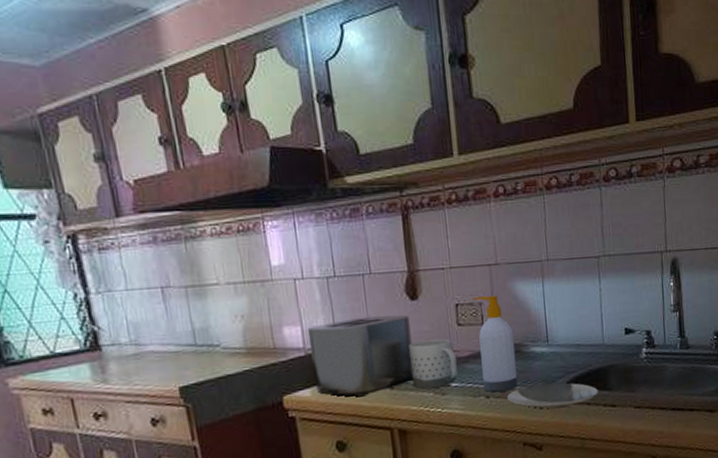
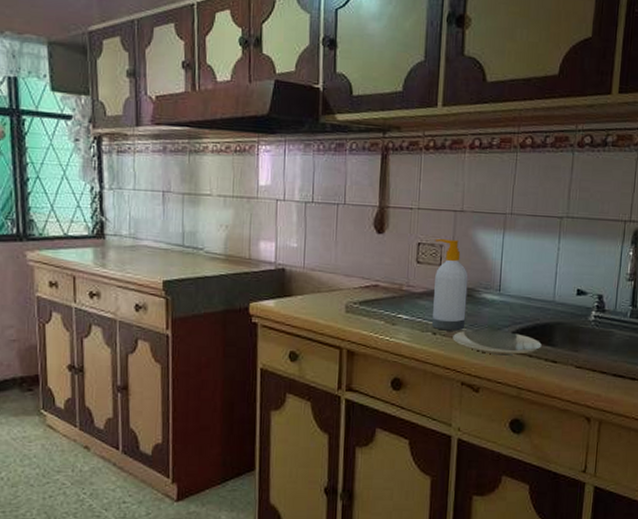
toaster: present [308,314,414,397] -> none [279,242,373,315]
mug: present [408,338,458,390] -> none [367,272,412,318]

